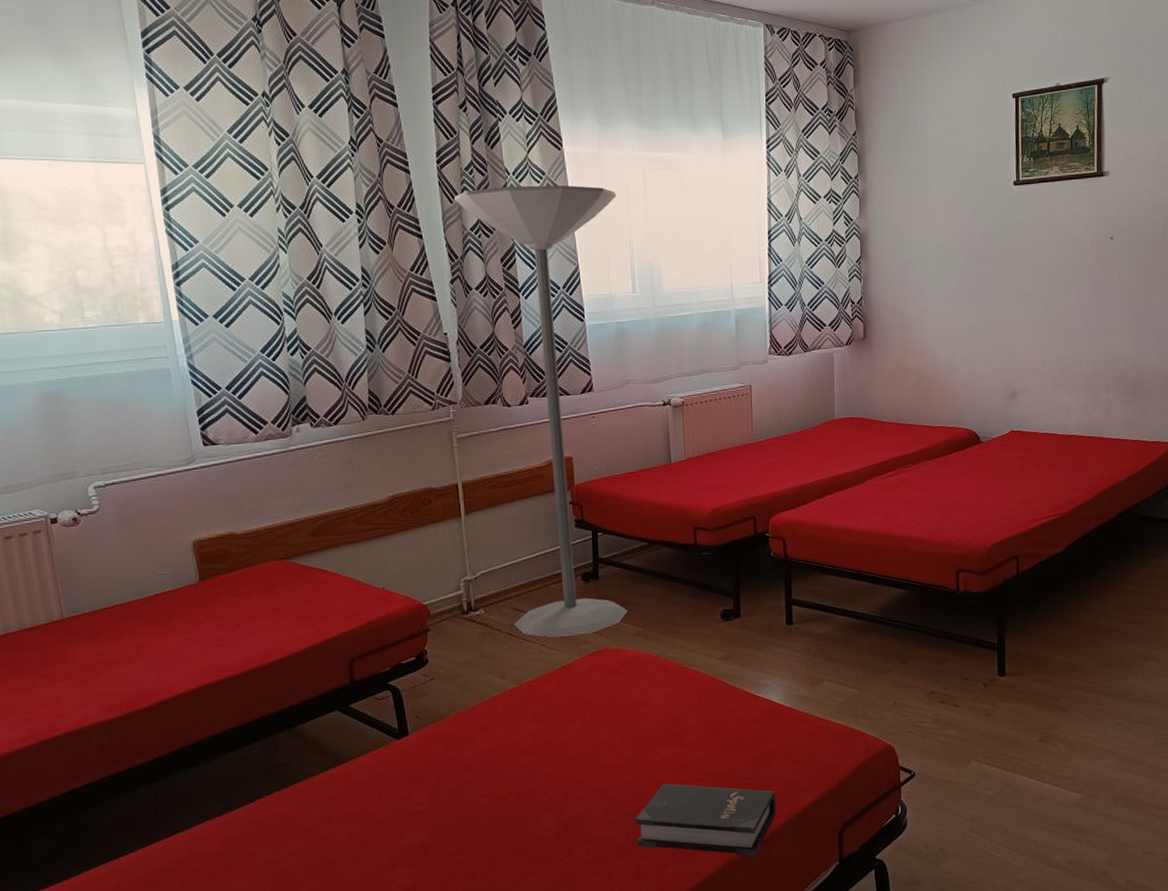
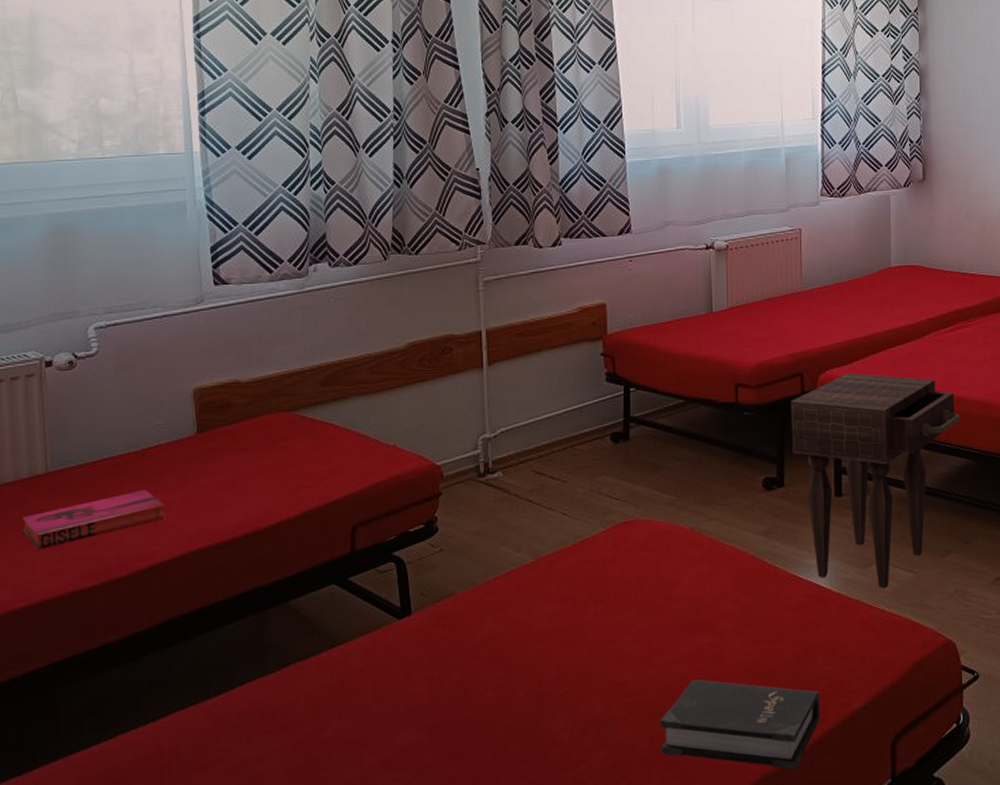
hardback book: none [44,632,178,687] -> present [22,490,166,550]
floor lamp: present [454,185,628,637] -> none [495,15,663,505]
nightstand: none [744,515,899,703] -> present [790,372,961,589]

